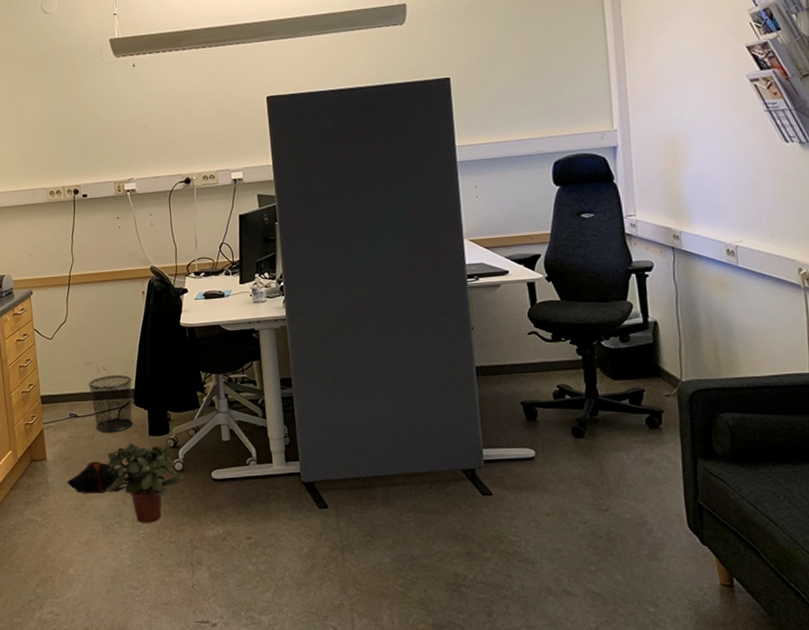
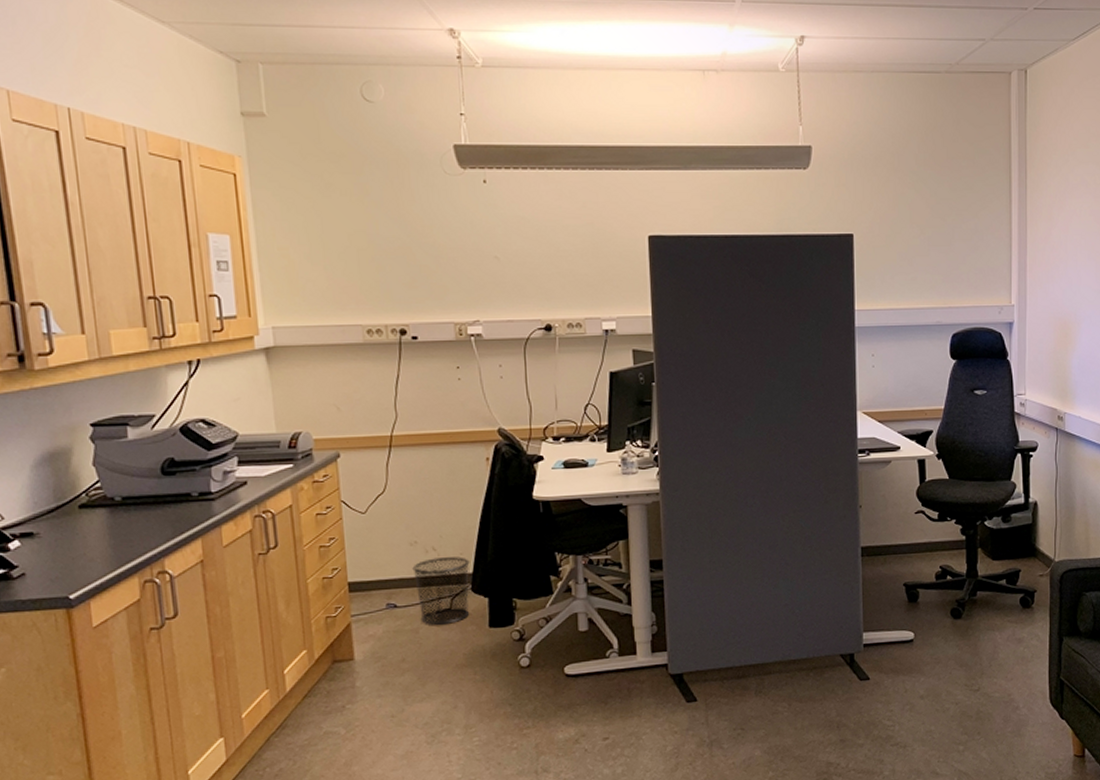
bag: present [67,461,126,494] -> none [381,659,458,699]
potted plant: present [106,441,185,523] -> none [431,633,532,729]

